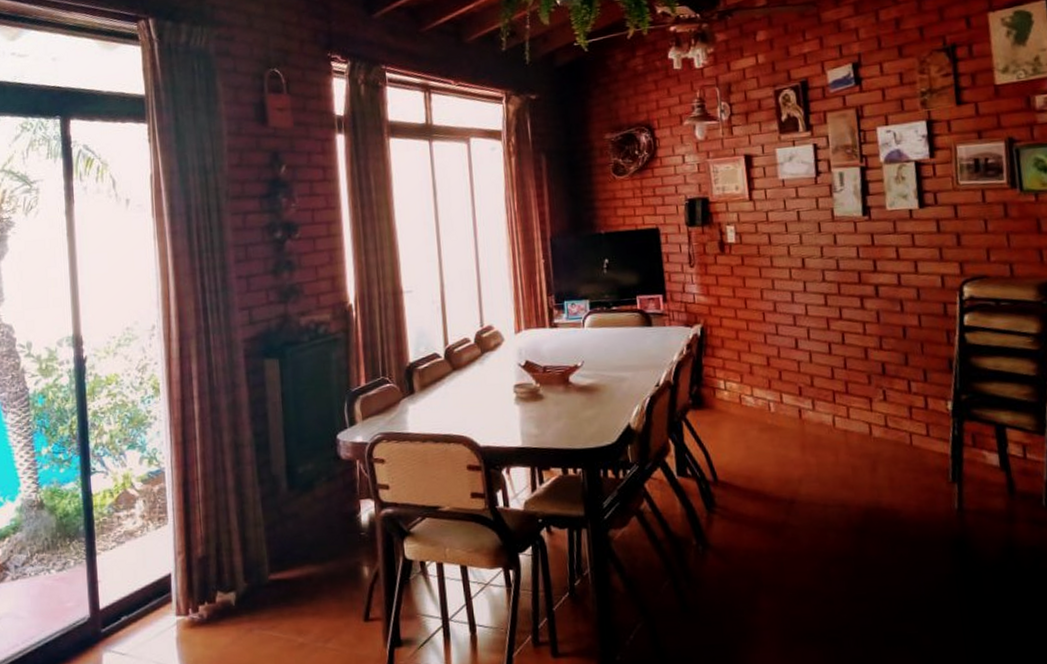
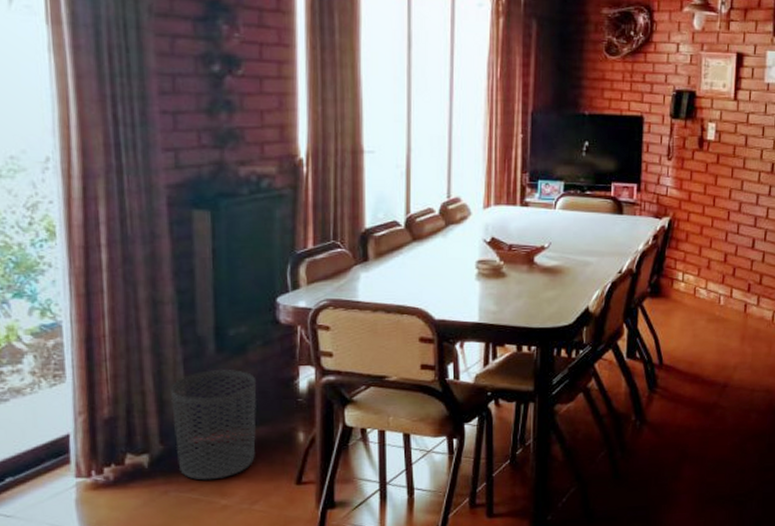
waste bin: none [251,505,326,618] -> present [169,368,257,481]

